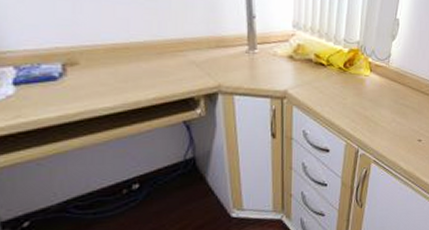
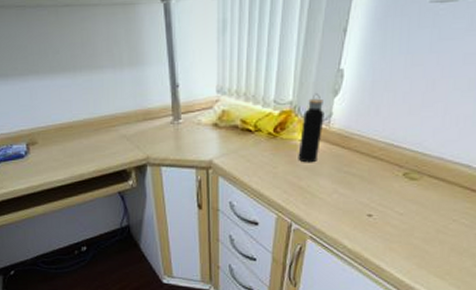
water bottle: none [364,37,385,96] -> present [298,94,325,163]

